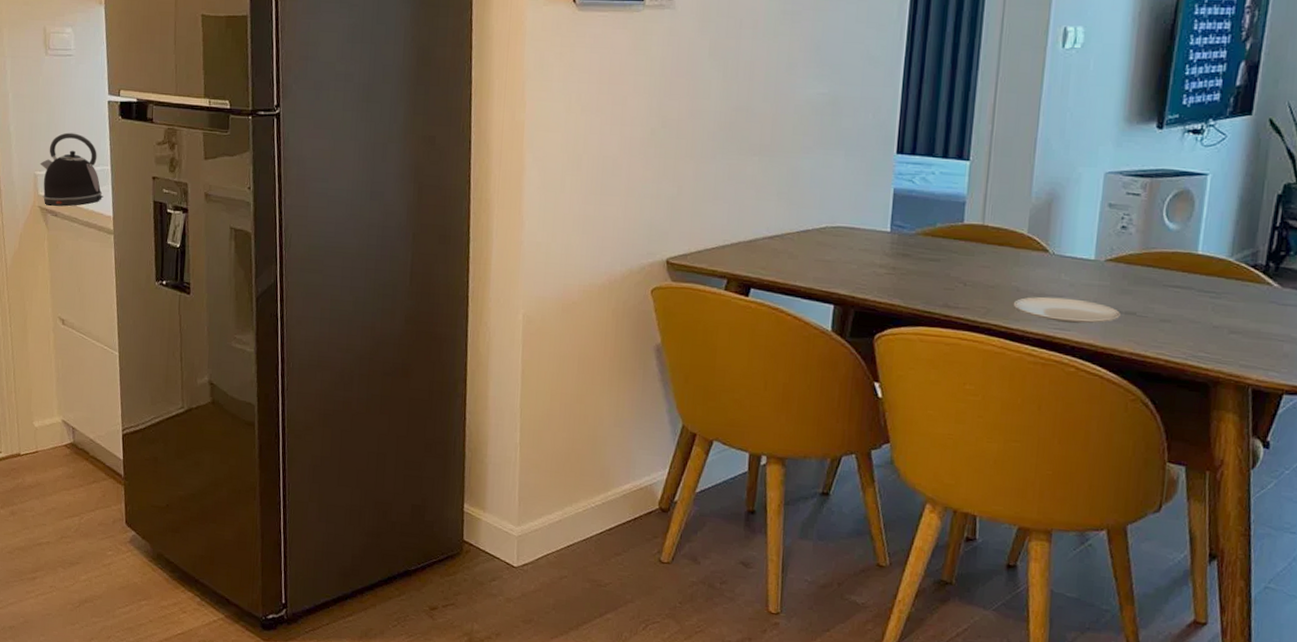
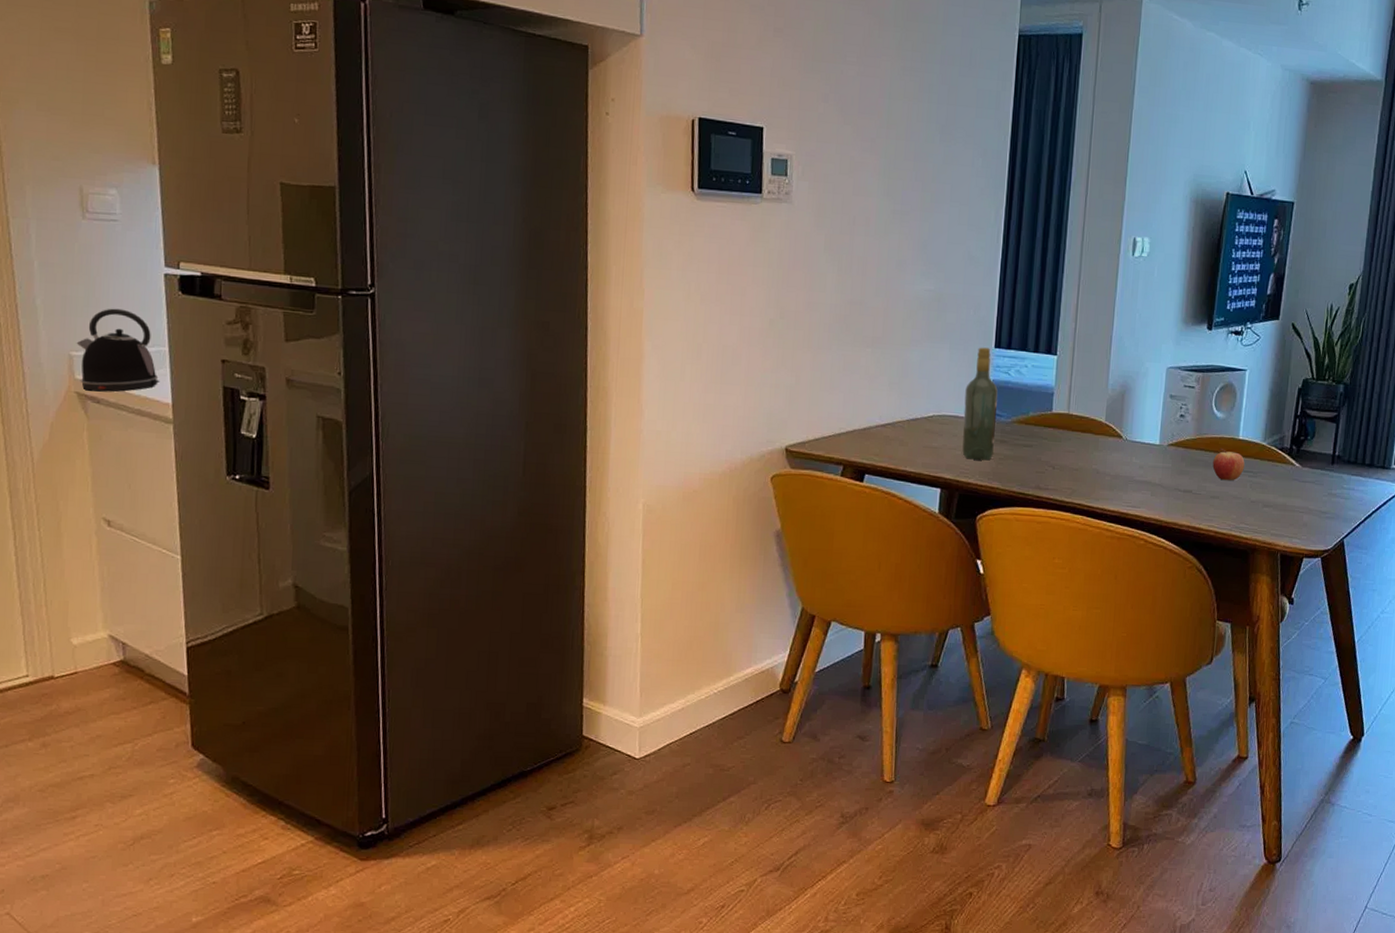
wine bottle: none [858,153,900,276] -> present [962,347,998,460]
plate: present [1013,296,1120,324] -> none [1093,478,1180,501]
fruit: none [1163,265,1205,302] -> present [1212,449,1245,480]

